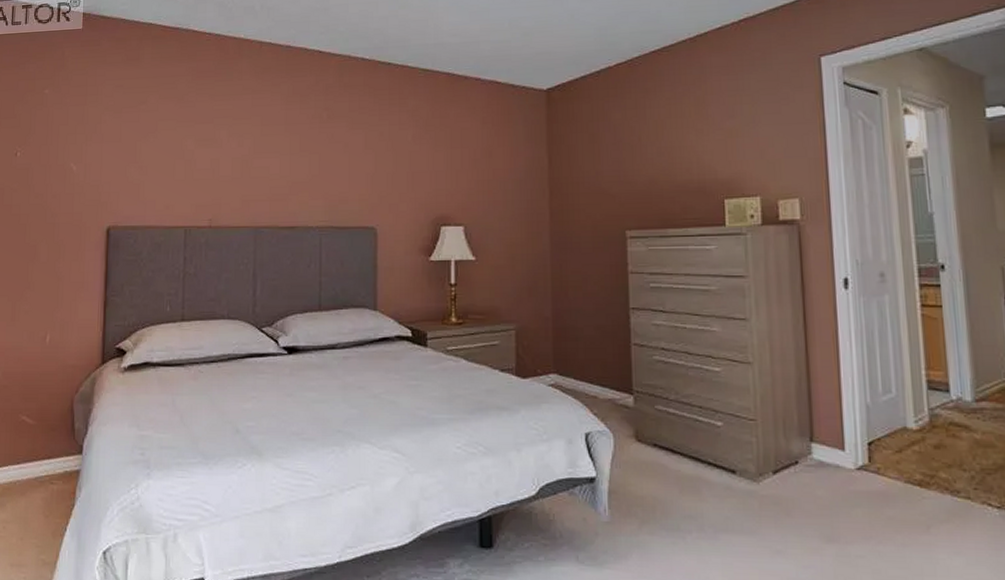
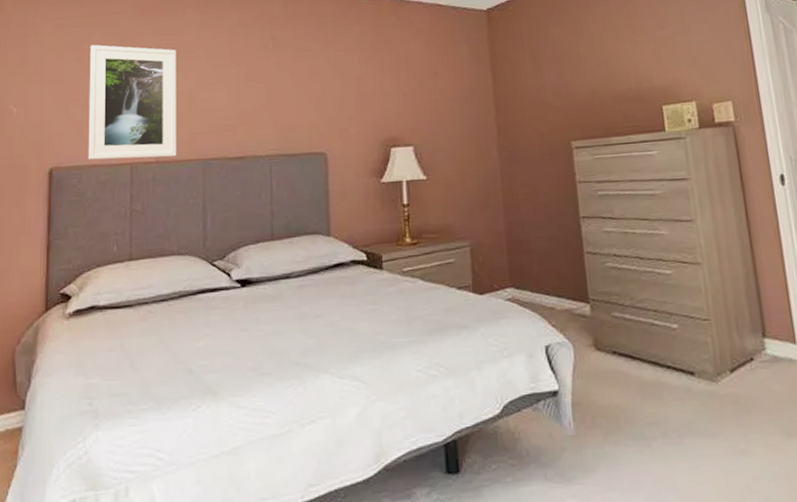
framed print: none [144,106,231,223] -> present [88,44,177,160]

